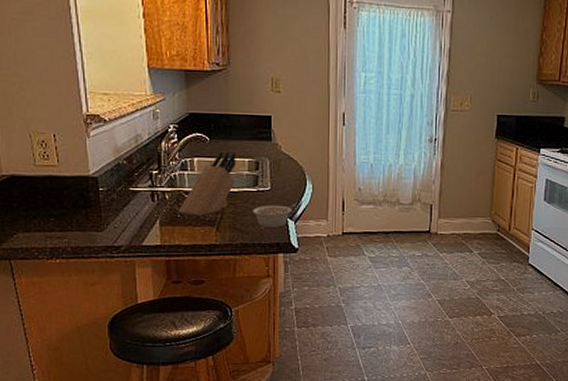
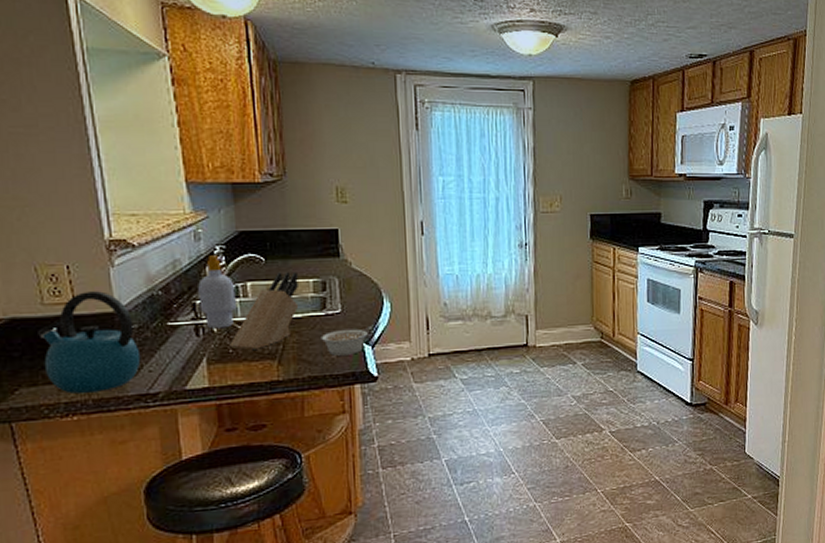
kettle: none [30,157,109,241] -> present [36,291,141,394]
soap bottle: none [155,133,185,196] -> present [198,255,236,329]

